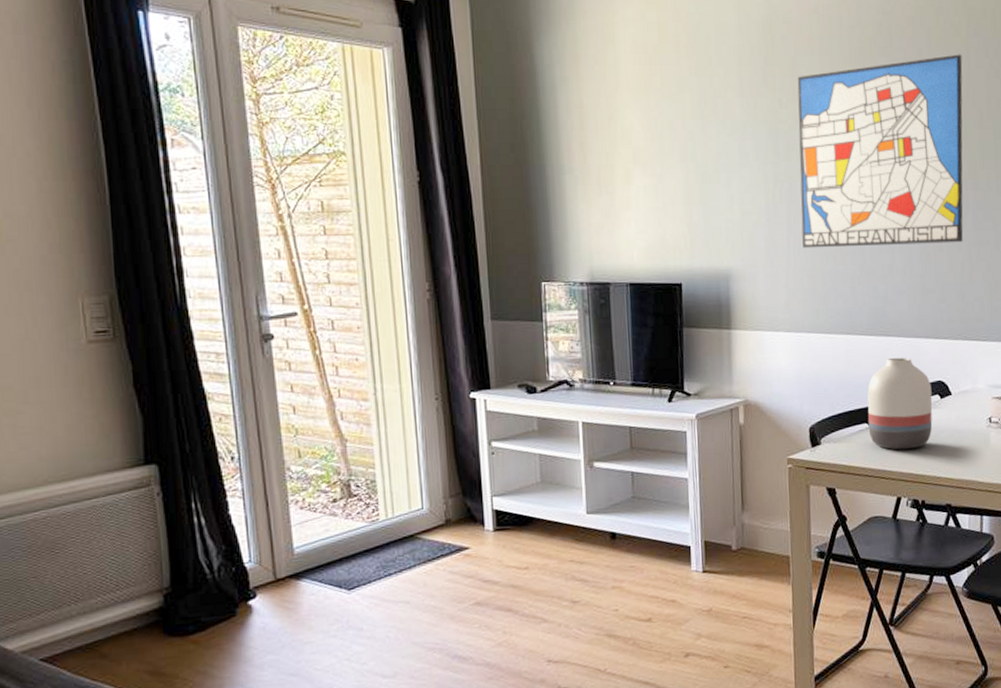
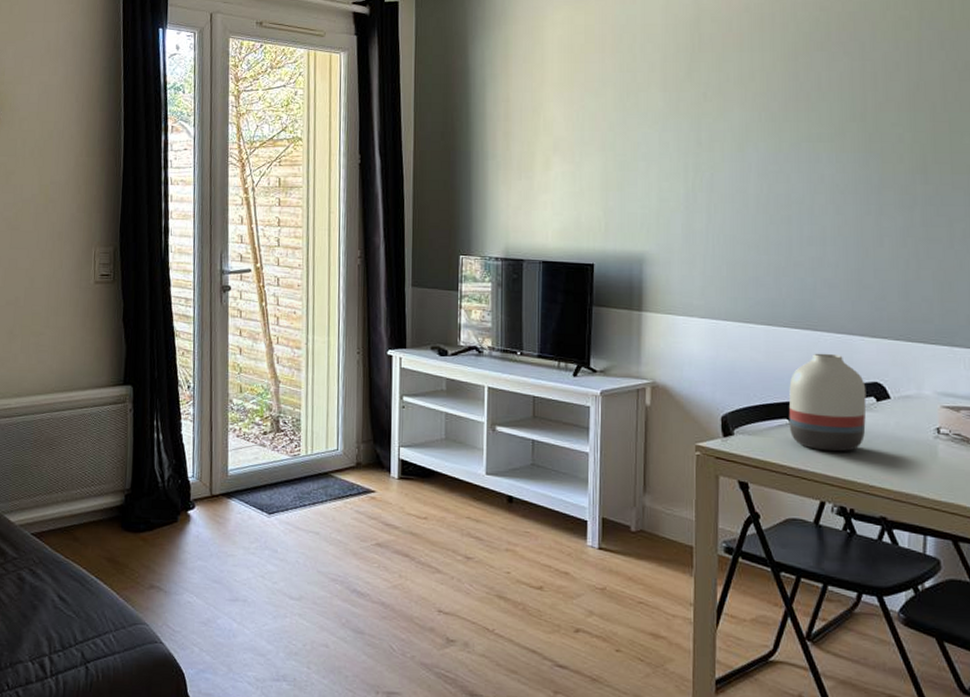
wall art: present [797,54,963,249] -> none [722,47,913,239]

